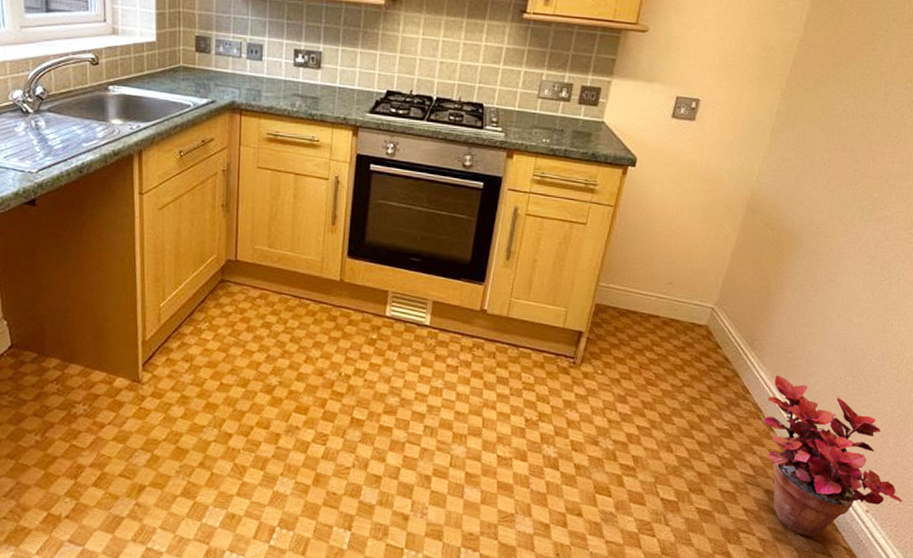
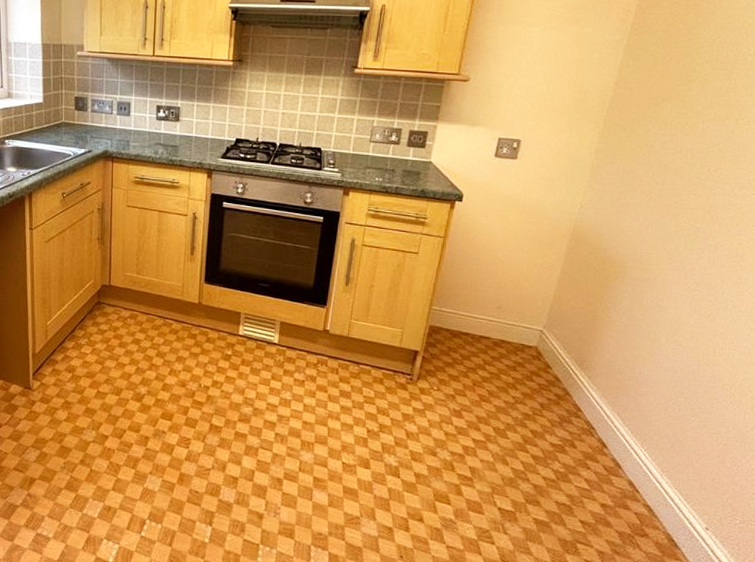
potted plant: present [763,375,902,538] -> none [596,394,743,552]

